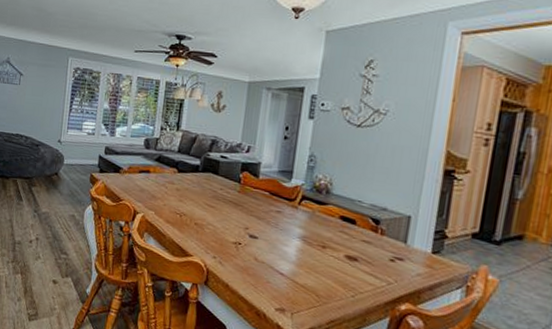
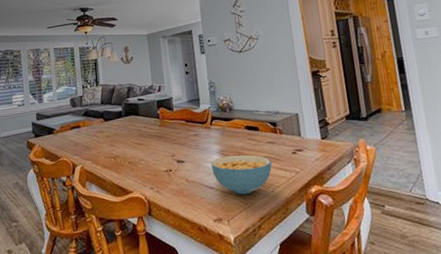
cereal bowl: none [287,243,361,292] -> present [210,154,272,195]

